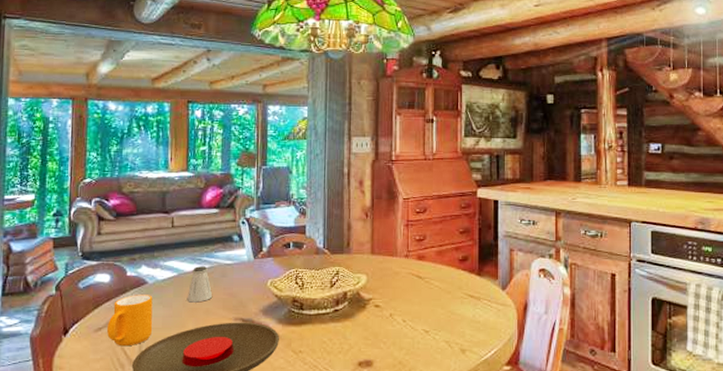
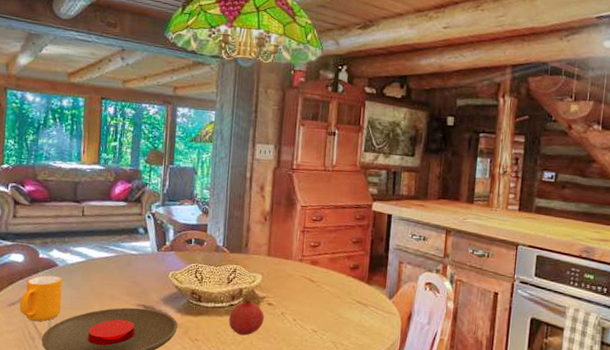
saltshaker: present [186,266,213,303] -> none [93,254,118,288]
fruit: none [334,301,372,343] -> present [229,297,264,336]

